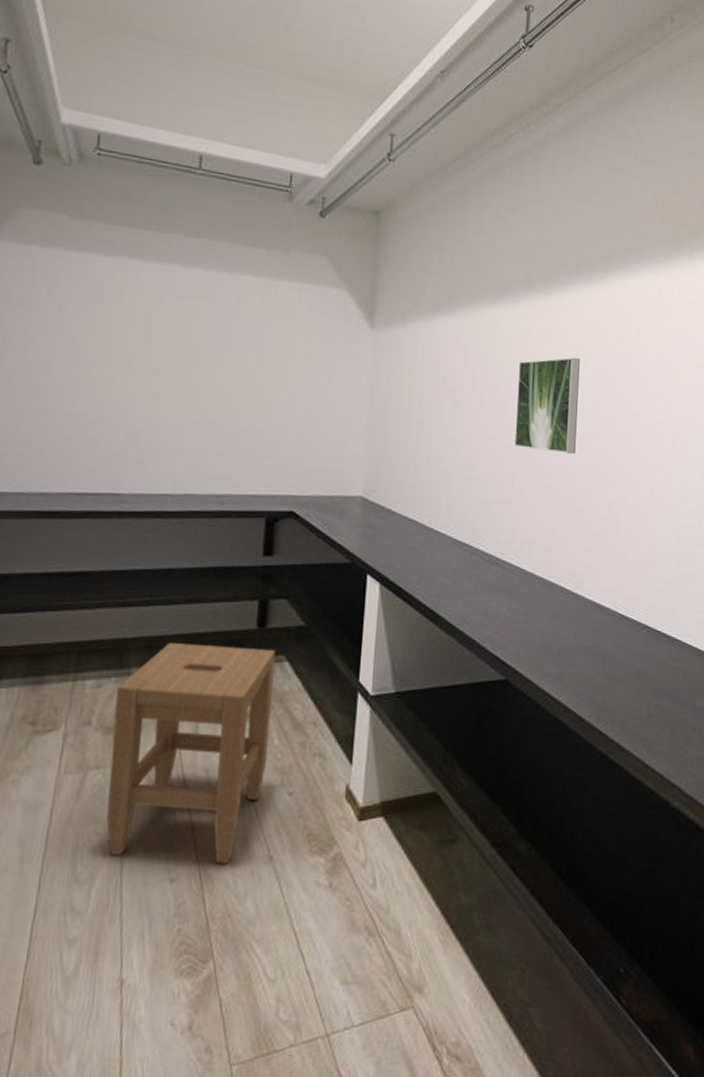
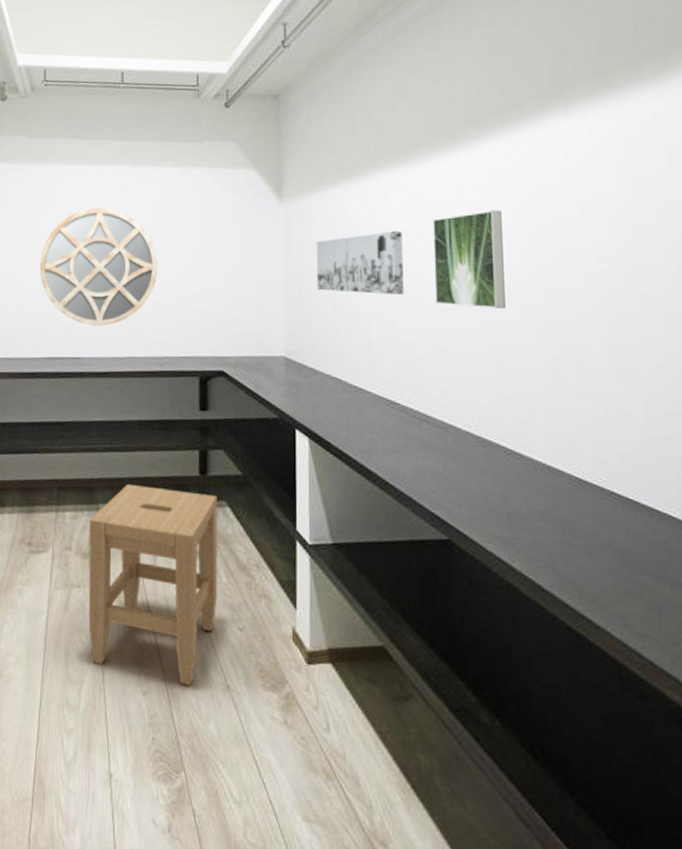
home mirror: none [72,314,228,457] -> present [39,207,158,326]
wall art: none [401,370,490,436] -> present [316,231,404,294]

